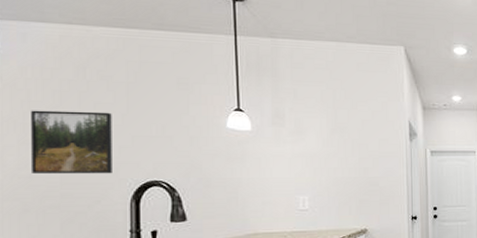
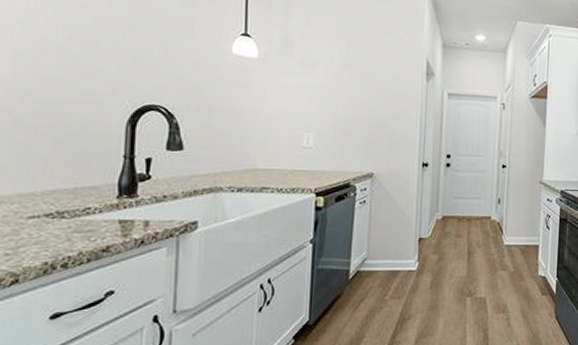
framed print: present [31,110,112,175] -> none [26,20,113,95]

